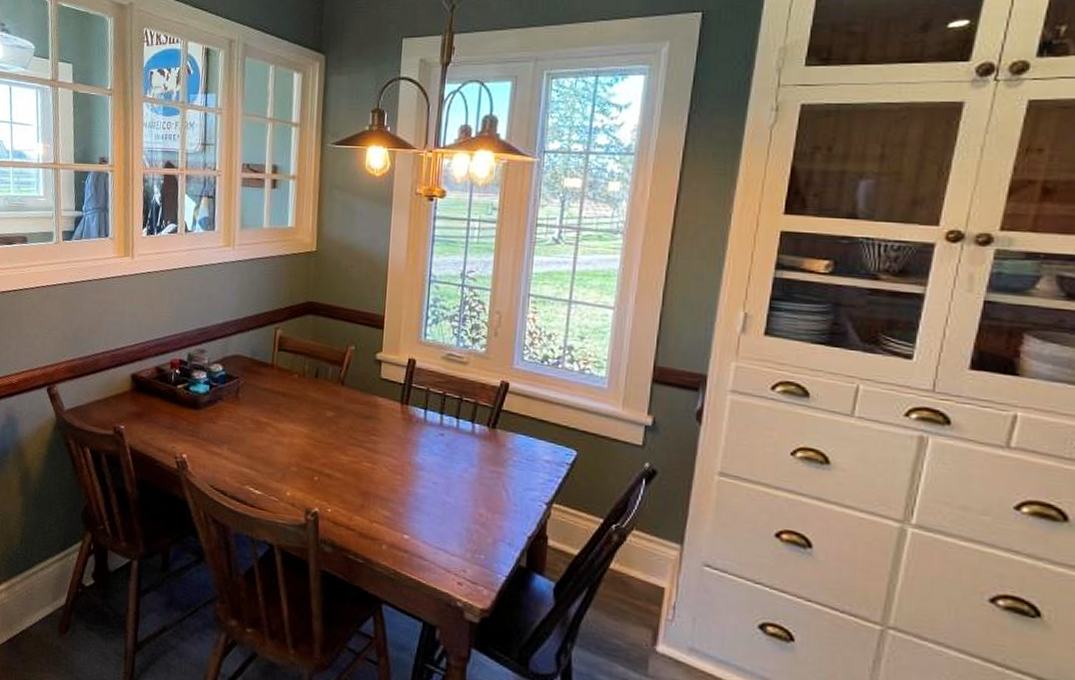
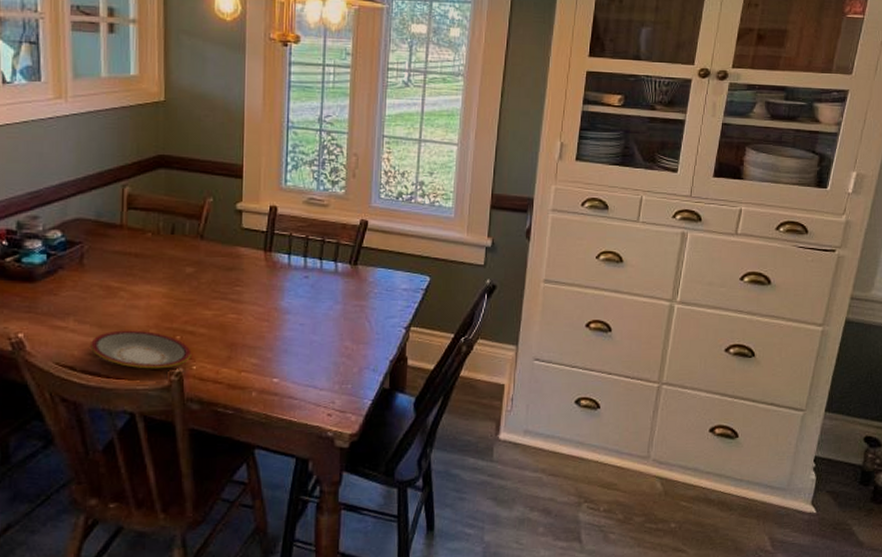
plate: none [240,463,327,507] -> present [91,330,192,369]

